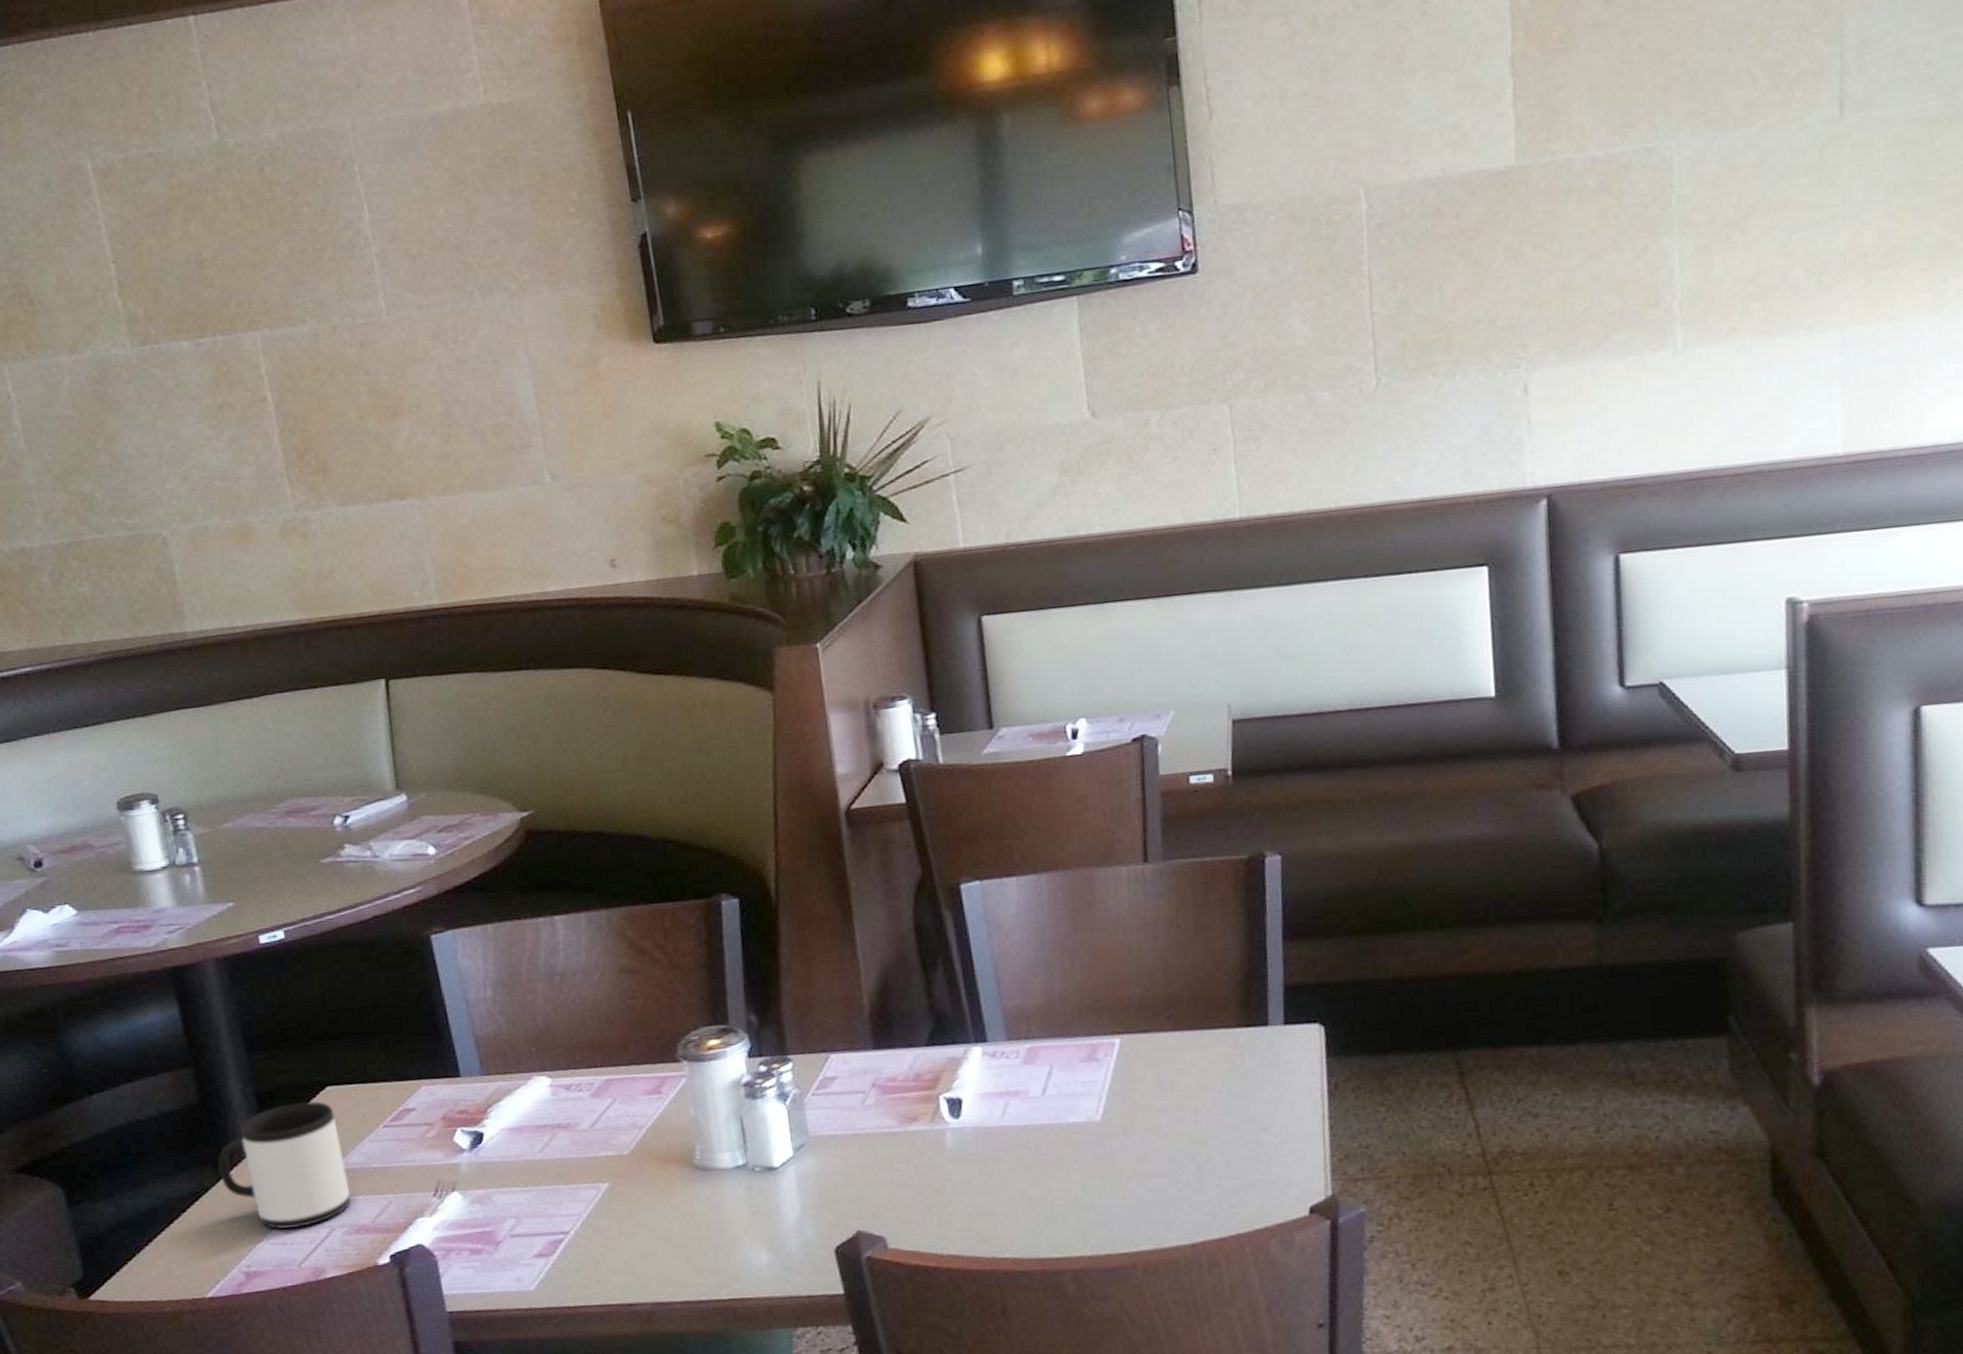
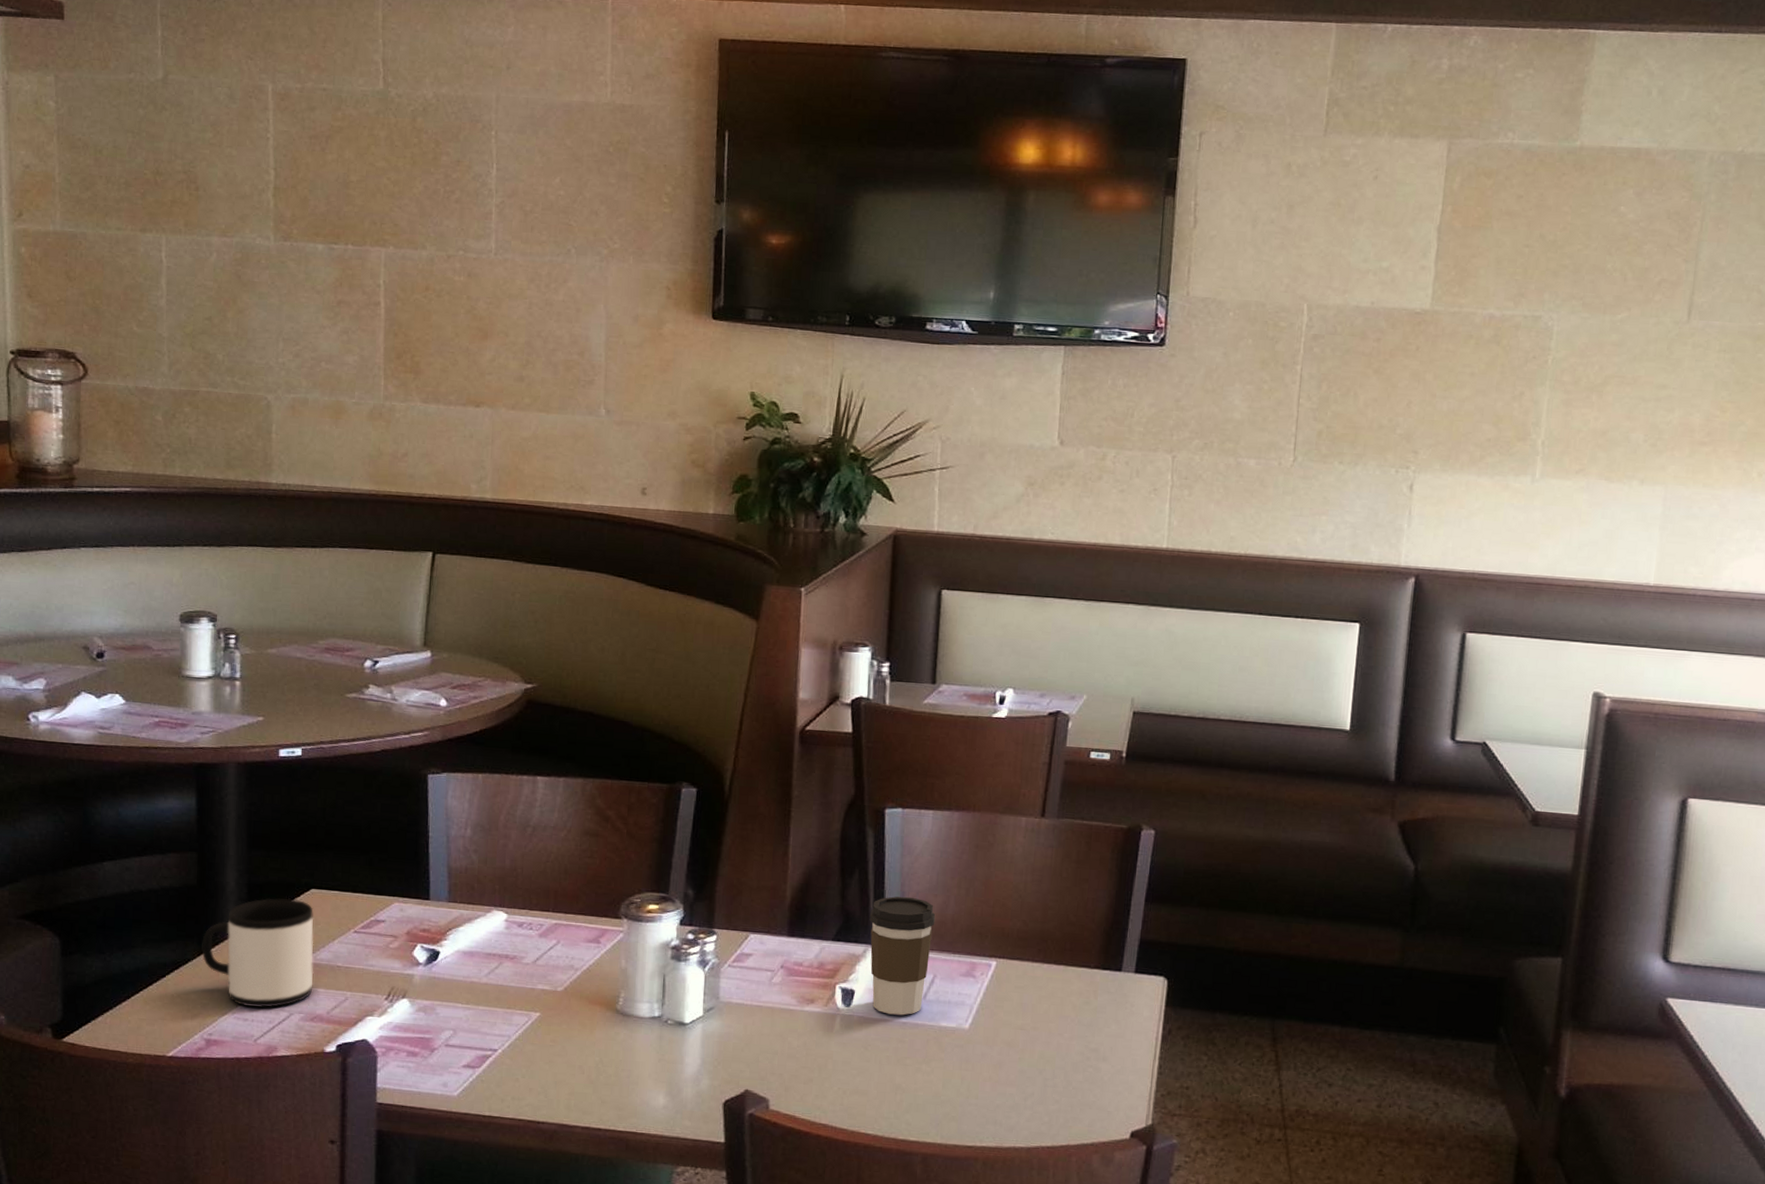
coffee cup: none [963,981,1042,1120] -> present [869,896,936,1016]

